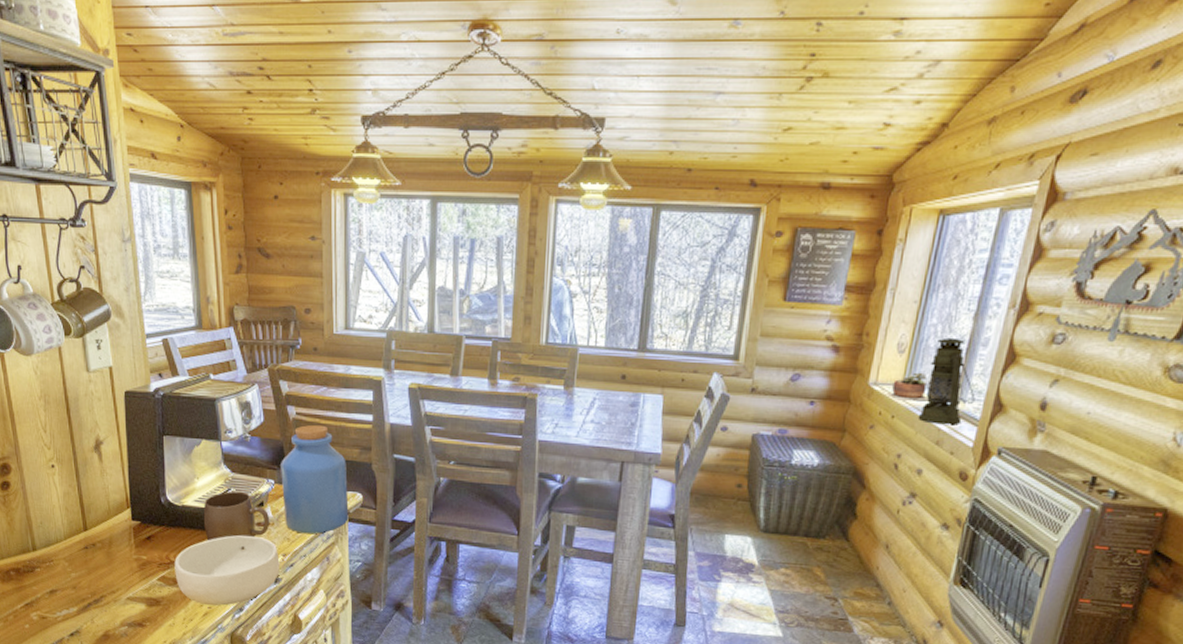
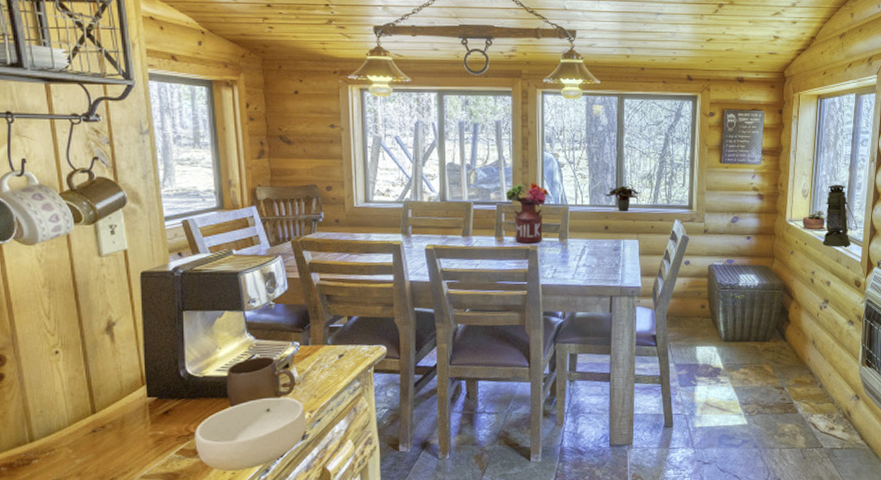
jar: present [281,424,349,534] -> none [306,287,374,389]
flower arrangement: none [503,314,555,390] -> present [505,181,548,244]
potted plant: none [624,324,674,359] -> present [604,185,643,212]

